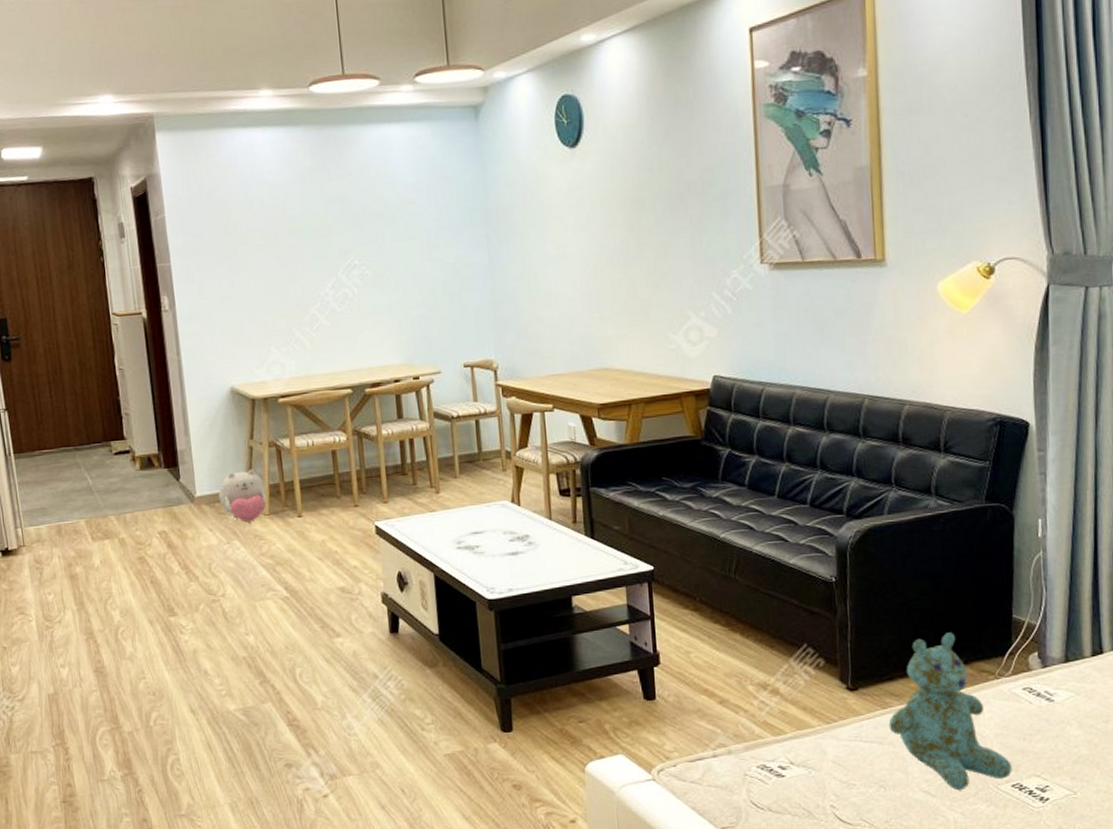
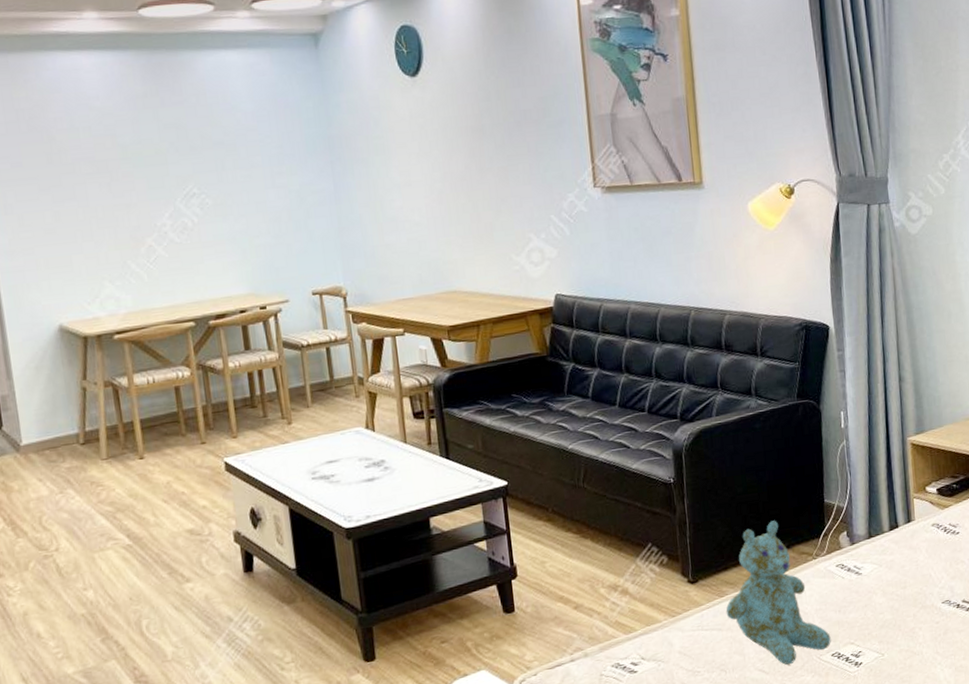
plush toy: present [218,469,266,522] -> none [48,411,103,469]

